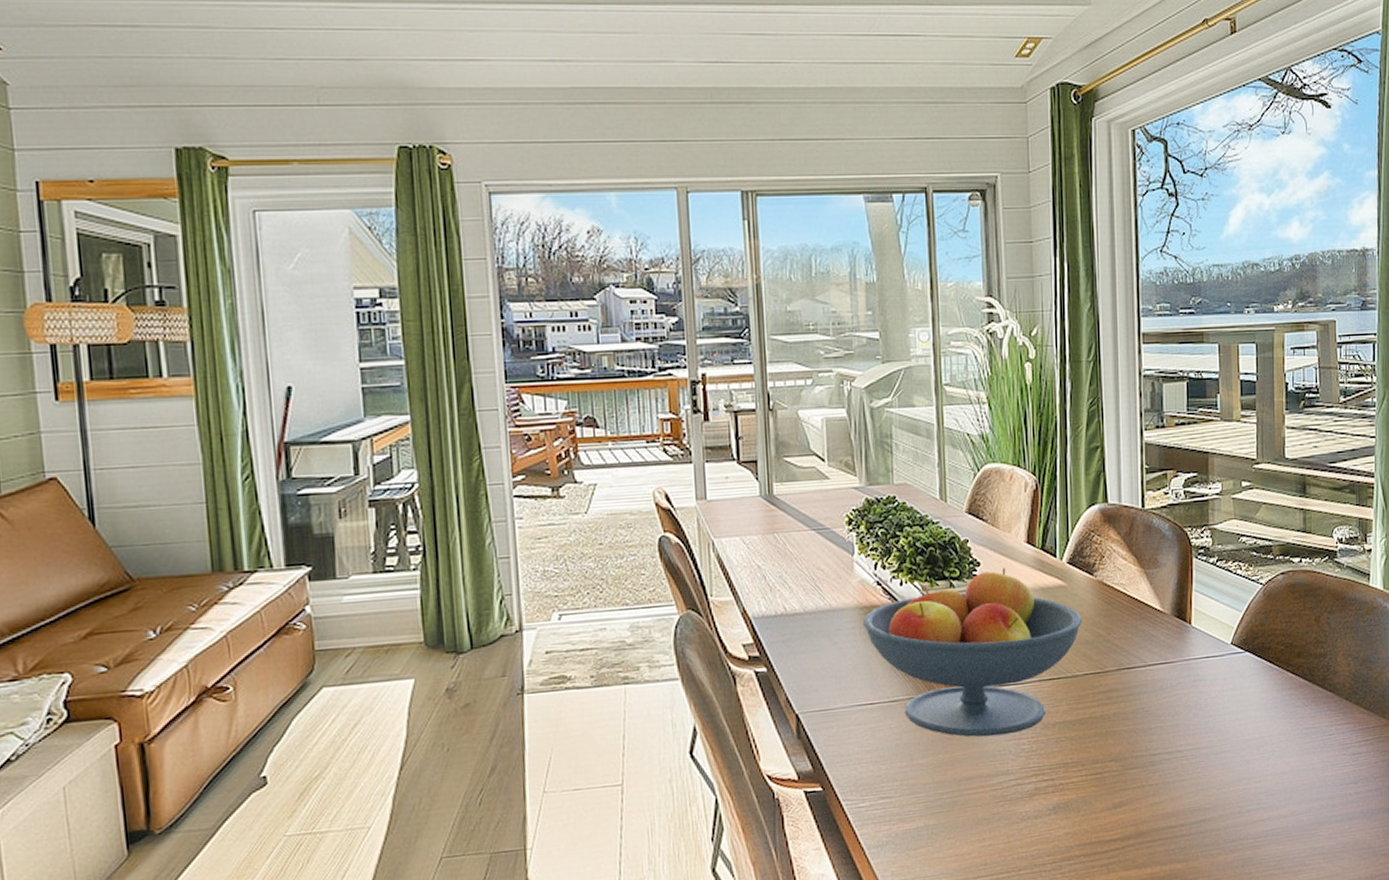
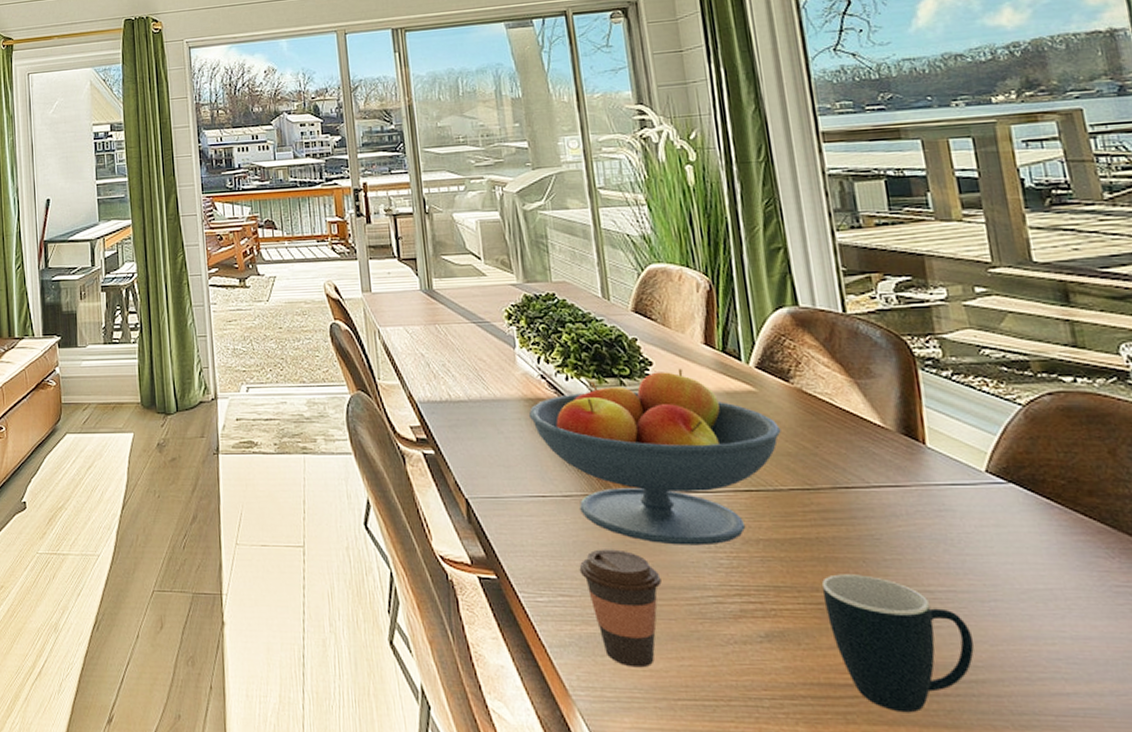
coffee cup: none [900,747,972,856] -> present [579,549,662,668]
mug: none [1101,743,1207,856] -> present [822,574,974,713]

